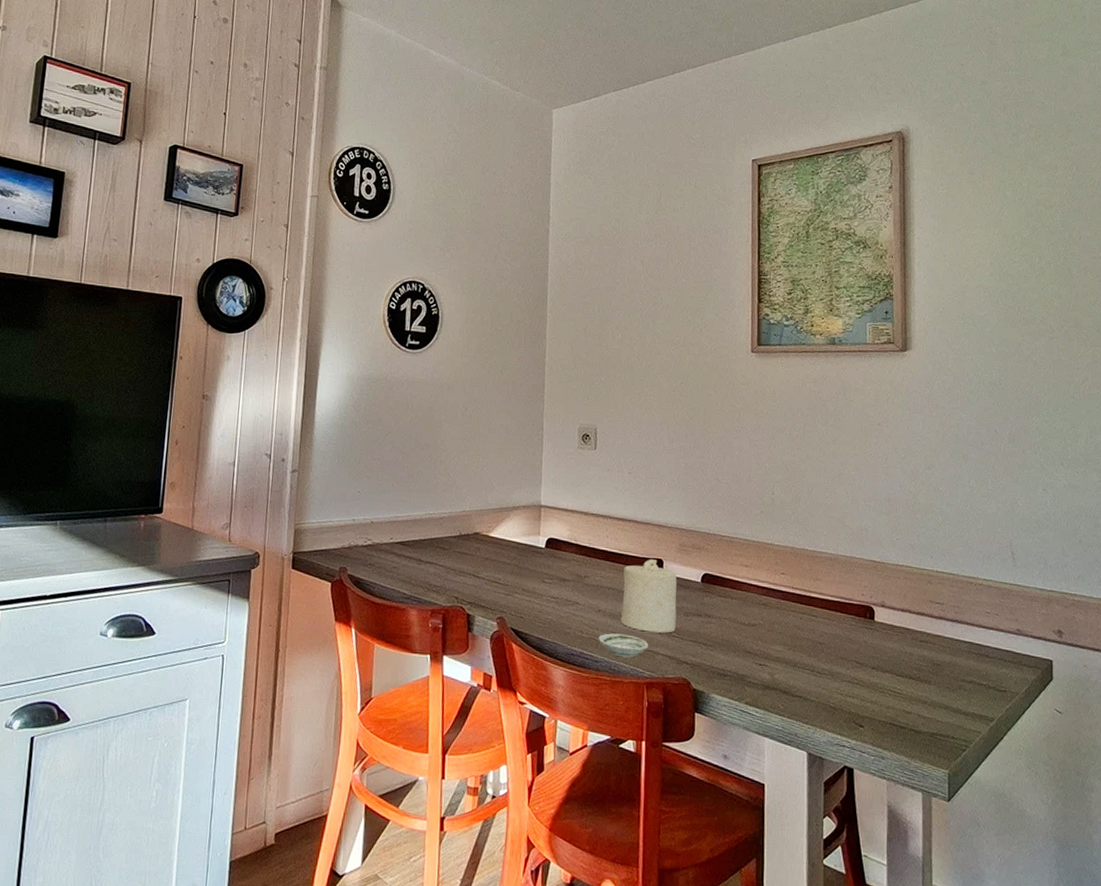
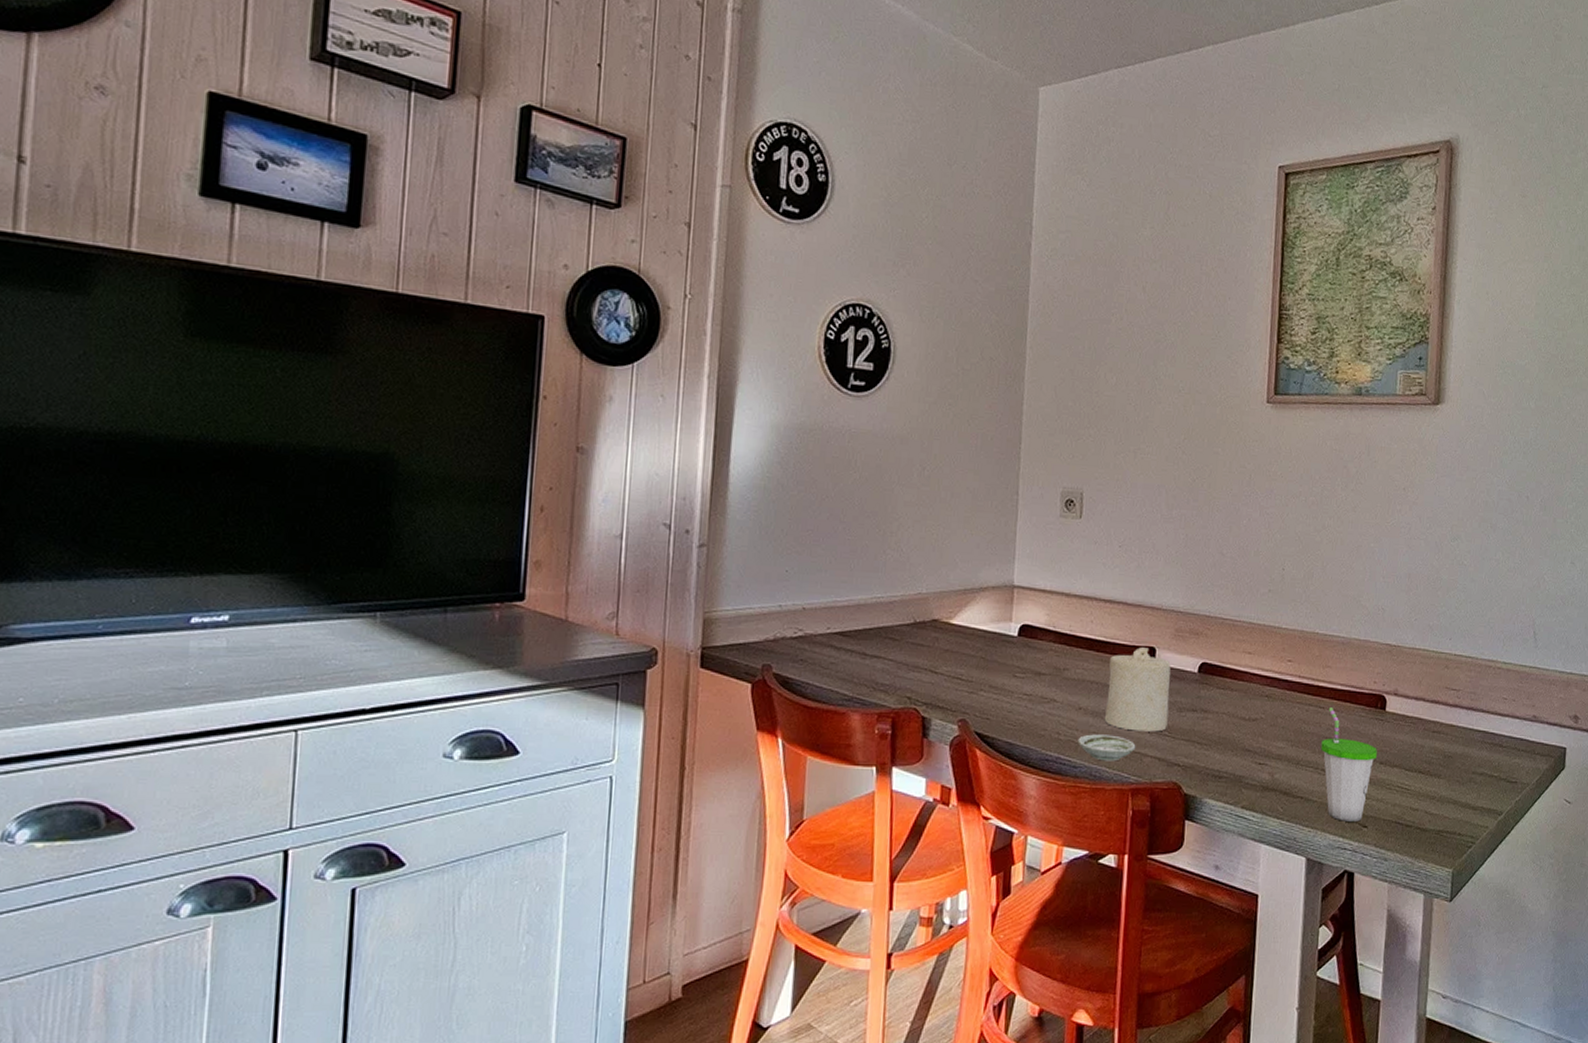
cup: none [816,616,869,721] -> present [1321,707,1377,822]

